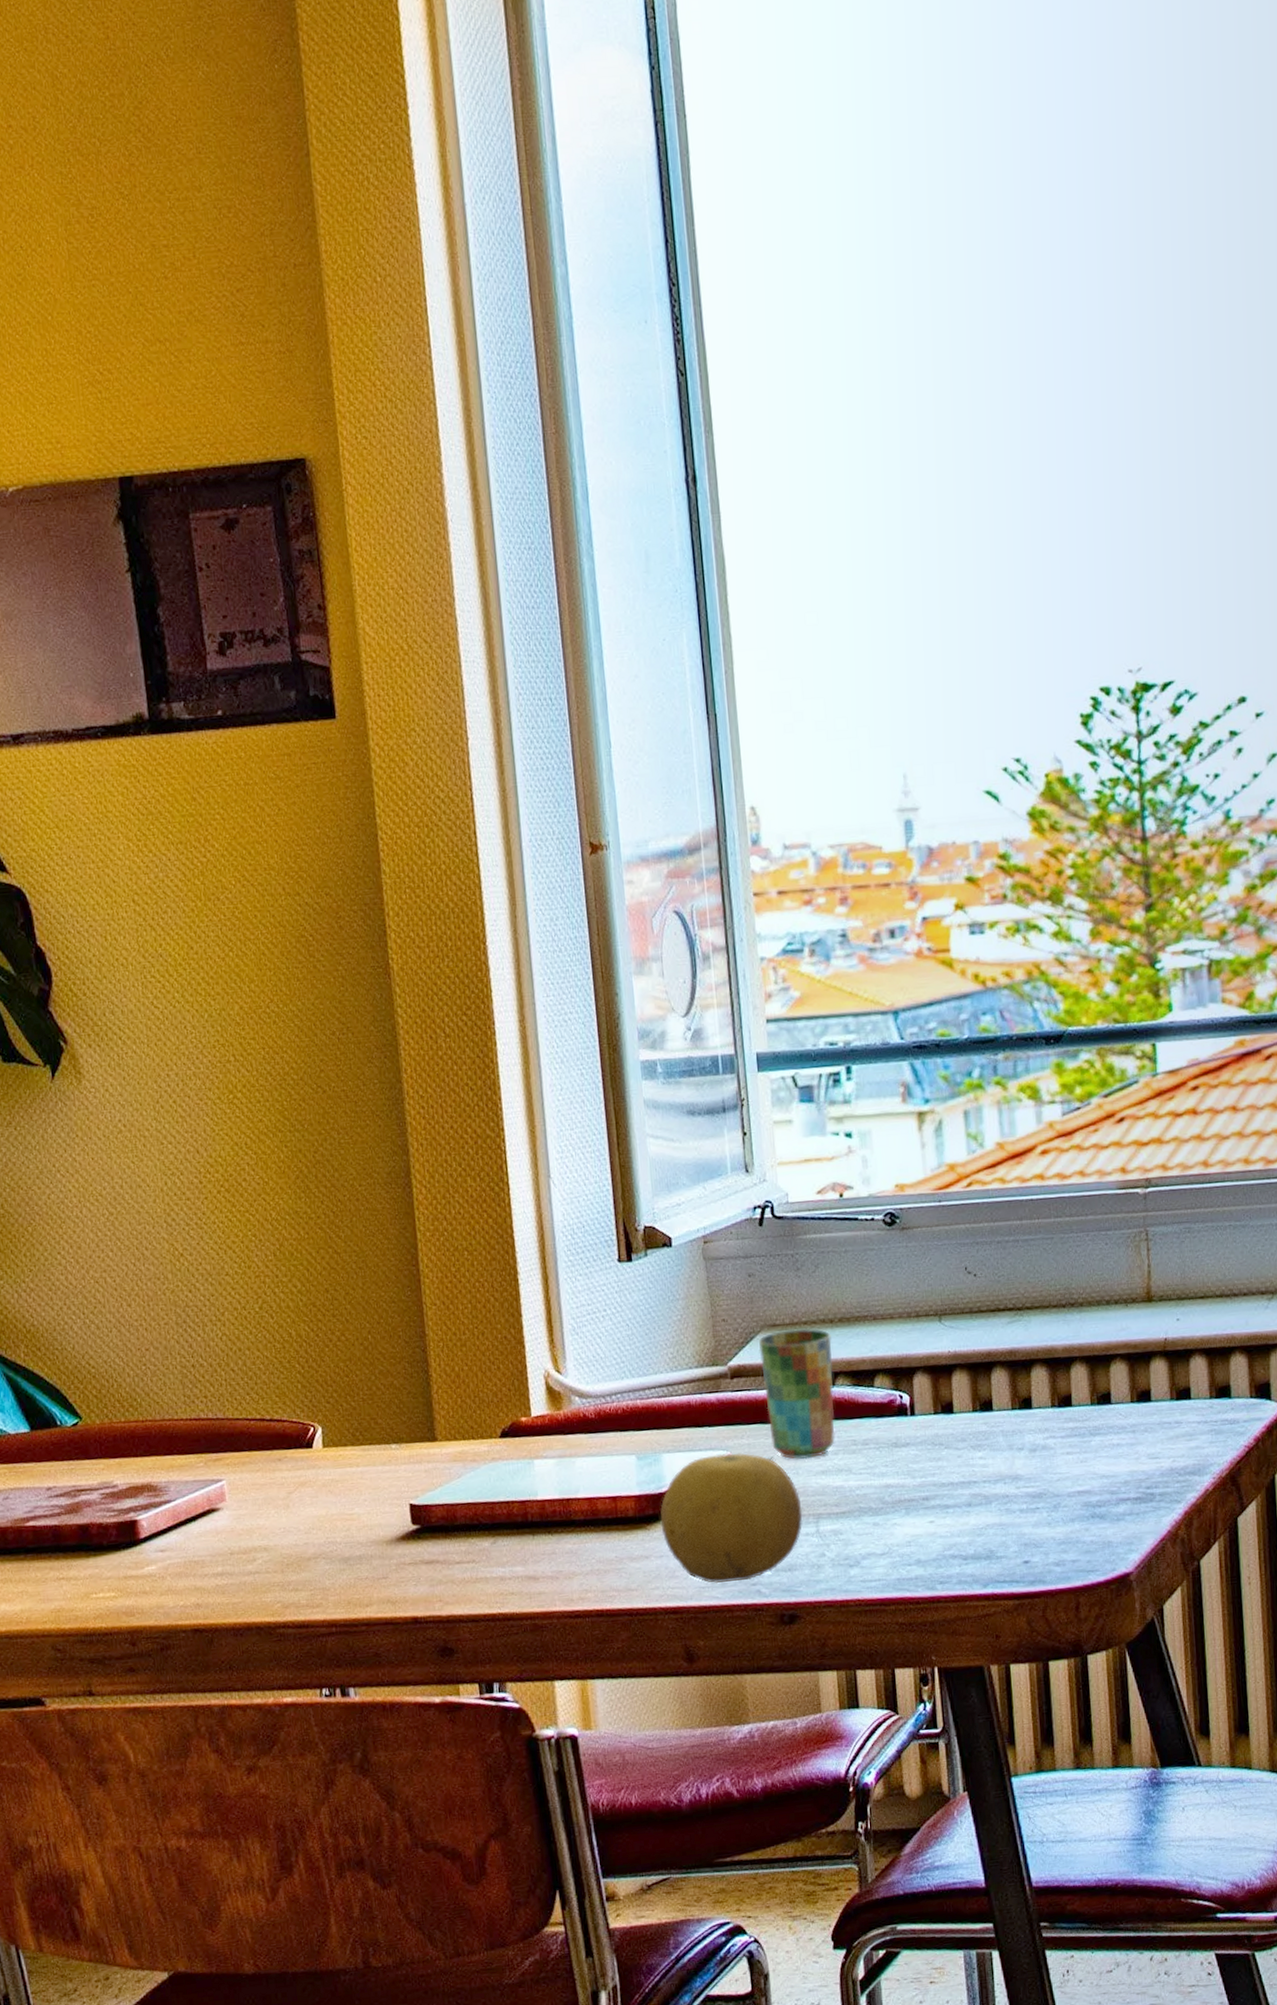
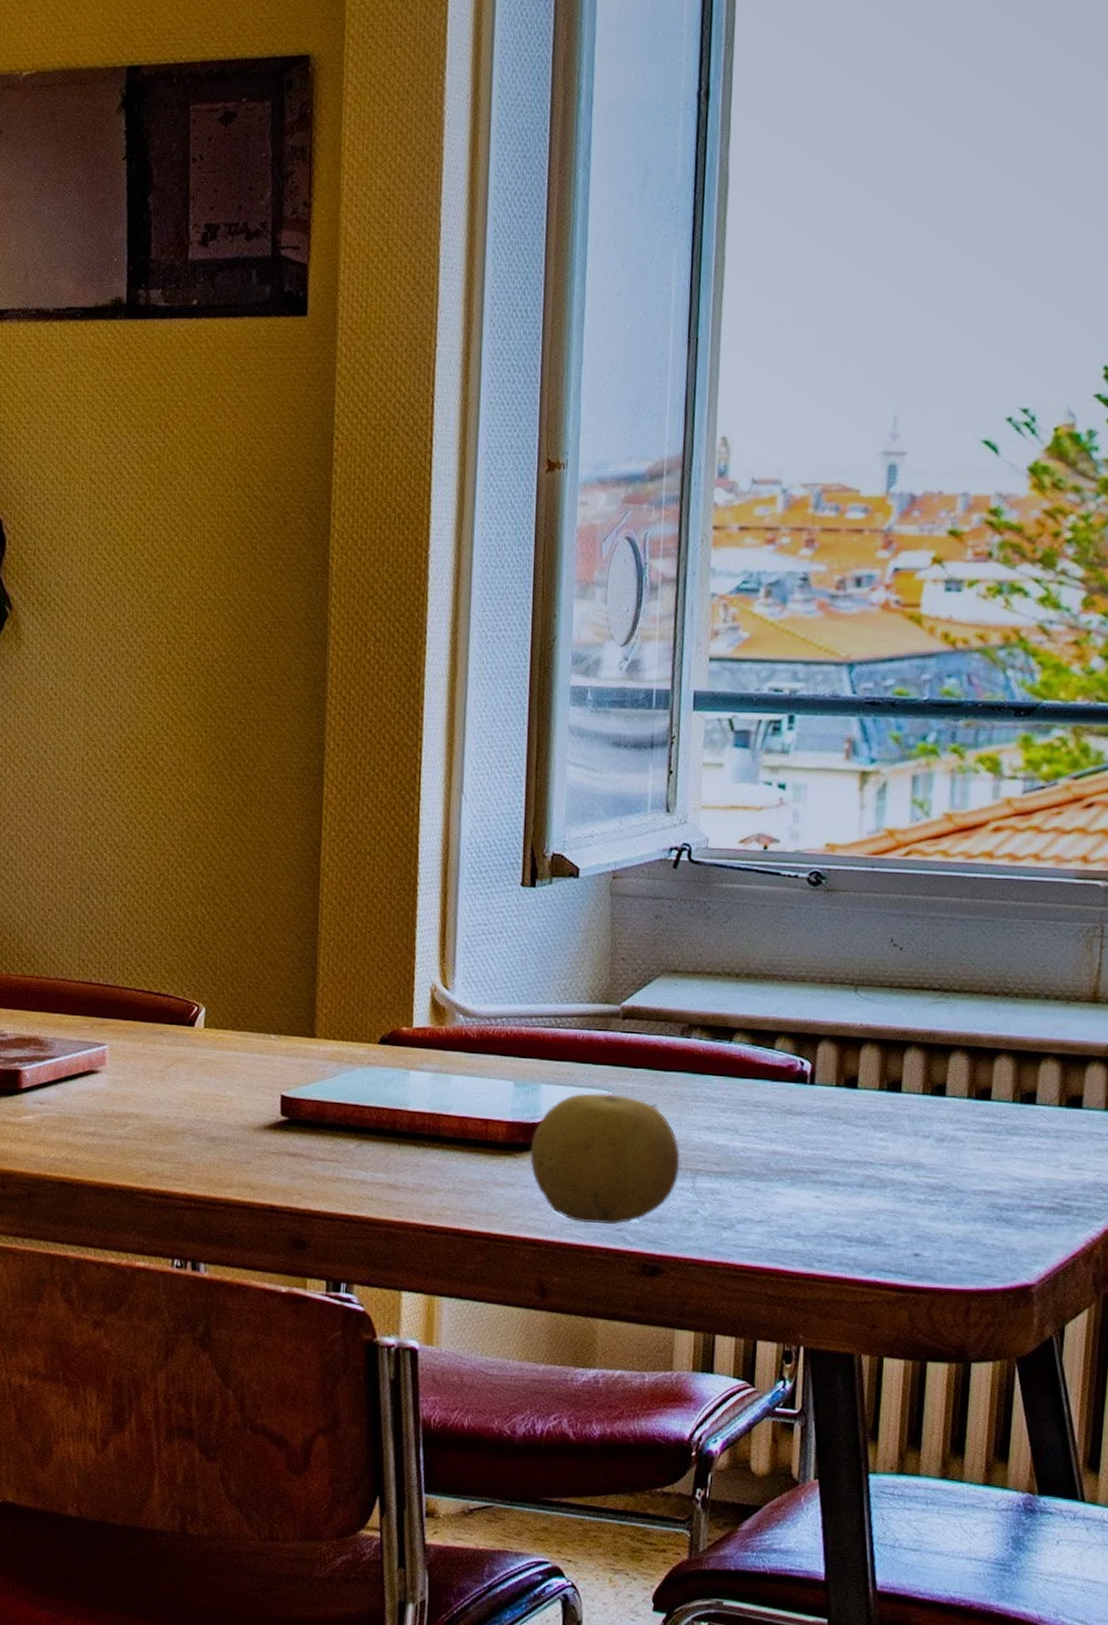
cup: present [759,1328,835,1459] -> none [656,978,735,1112]

